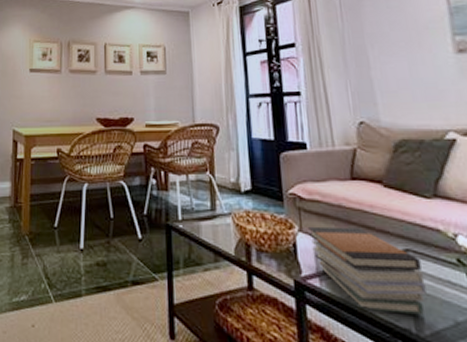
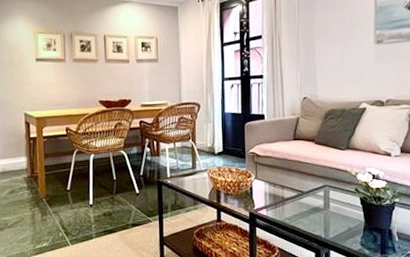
book stack: present [308,226,427,315] -> none [262,173,334,227]

